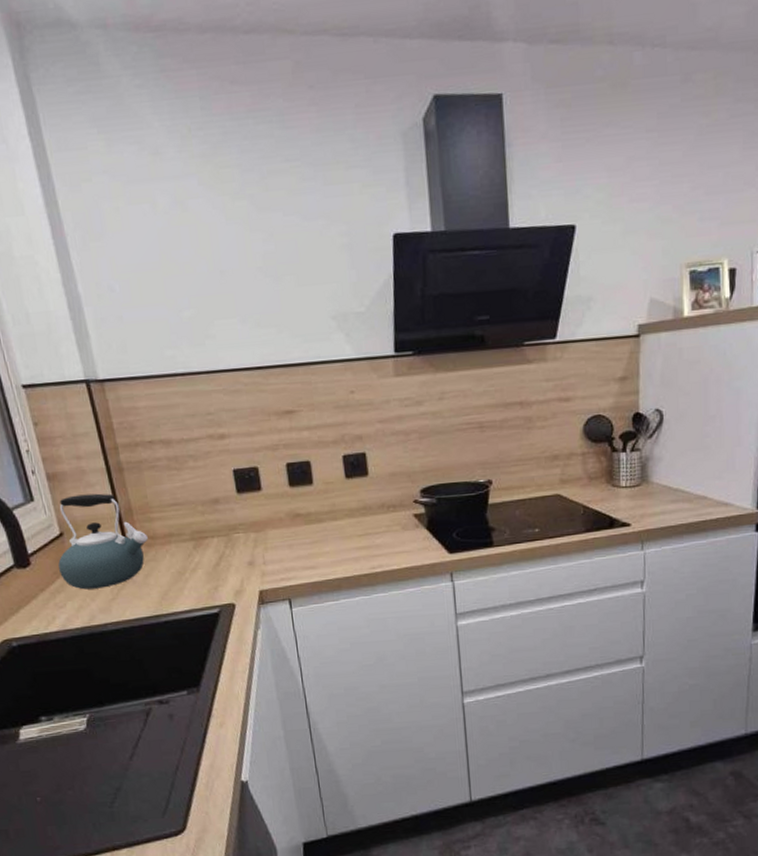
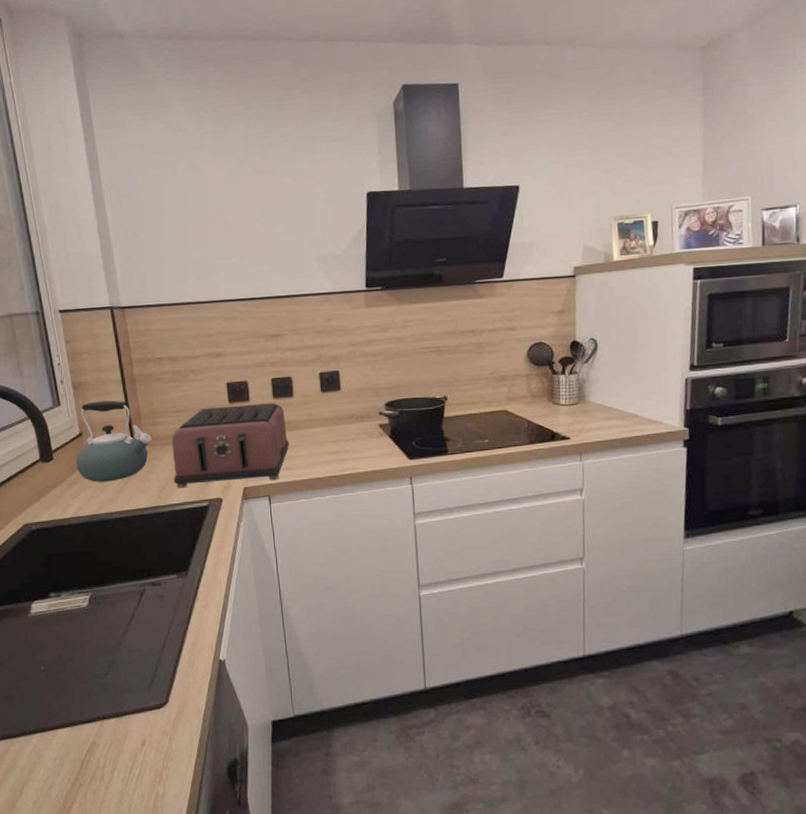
toaster: none [171,492,311,594] -> present [171,403,289,488]

